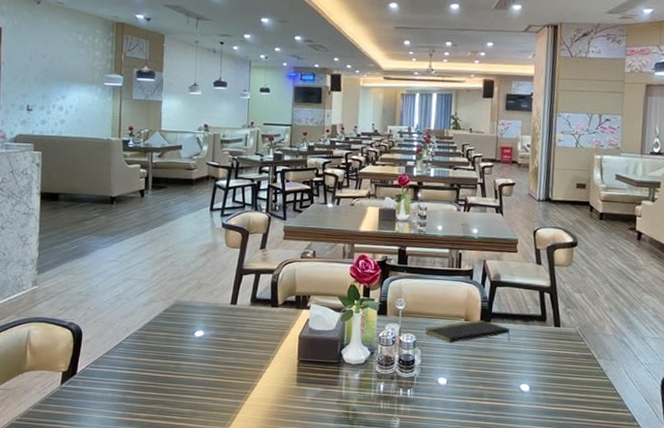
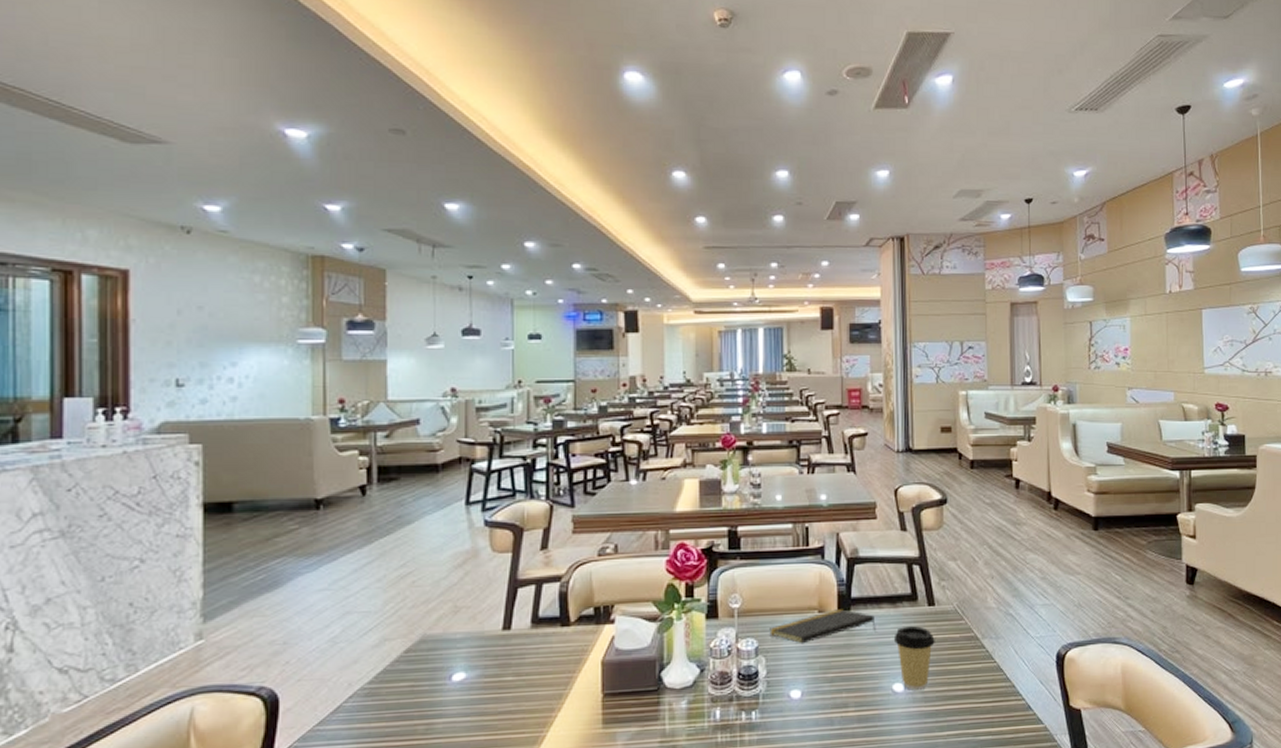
coffee cup: none [524,340,558,393] -> present [893,626,935,691]

